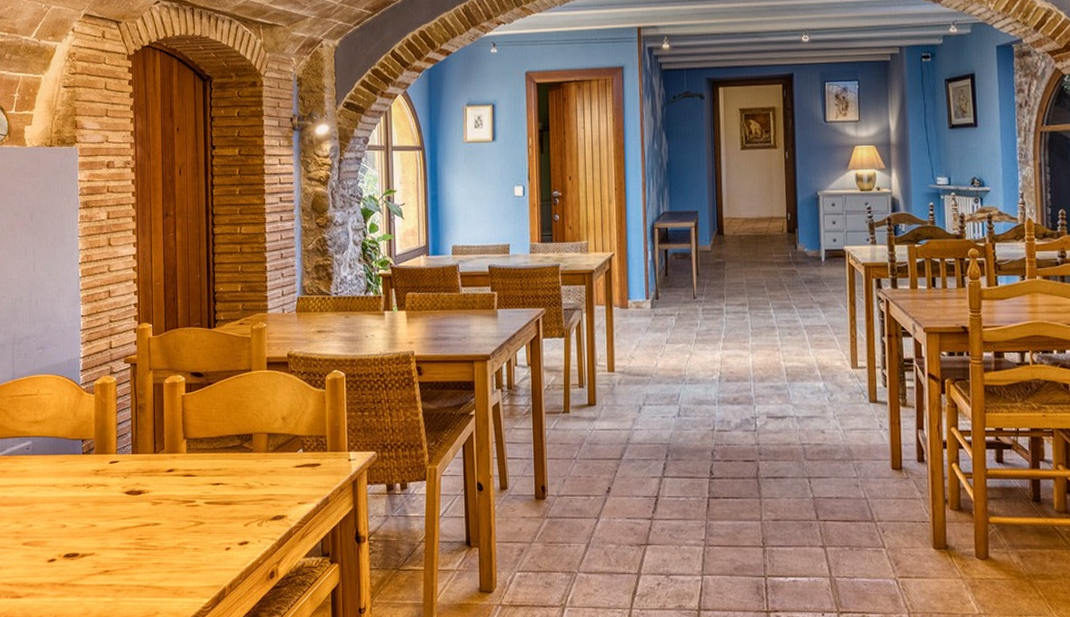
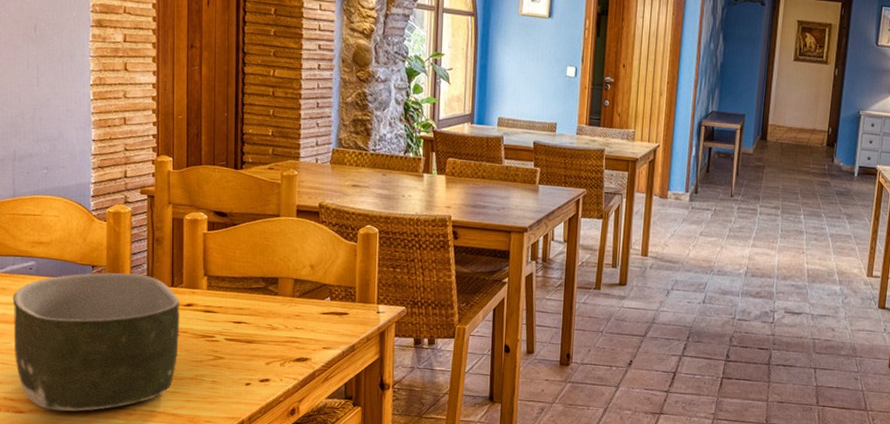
bowl: none [11,444,163,593] -> present [12,272,180,412]

